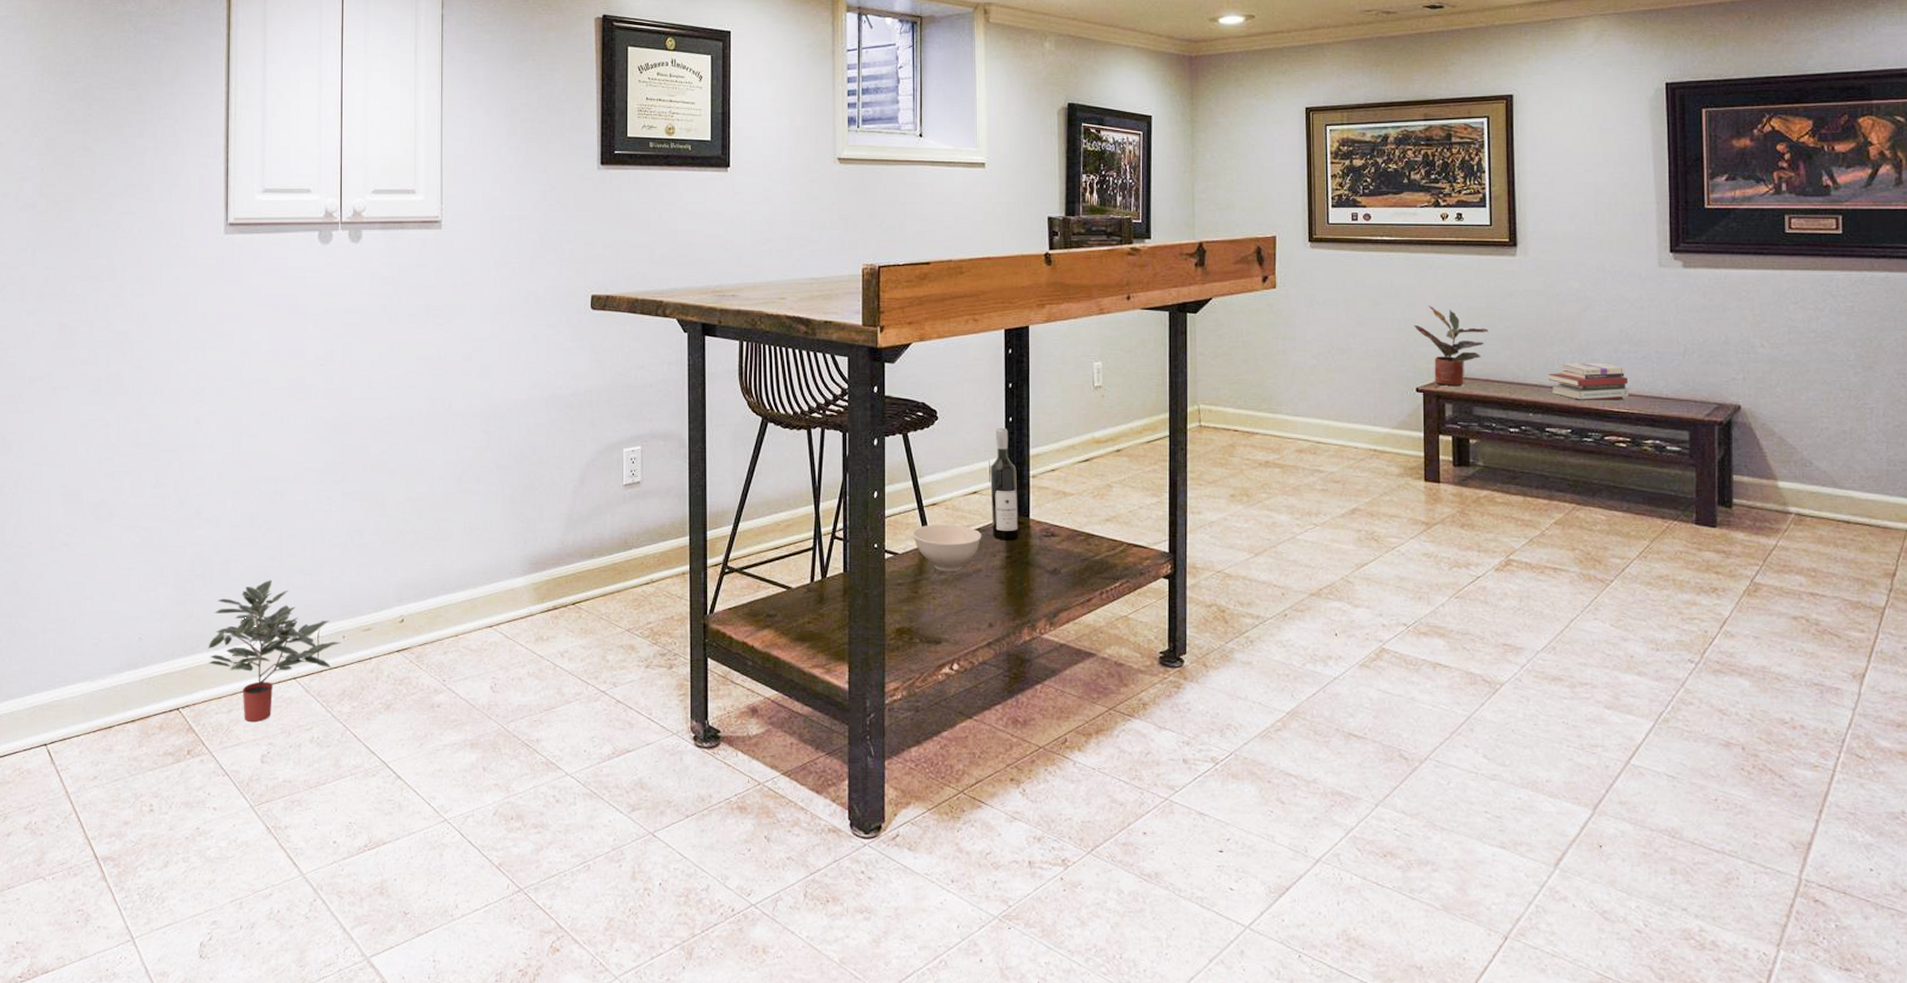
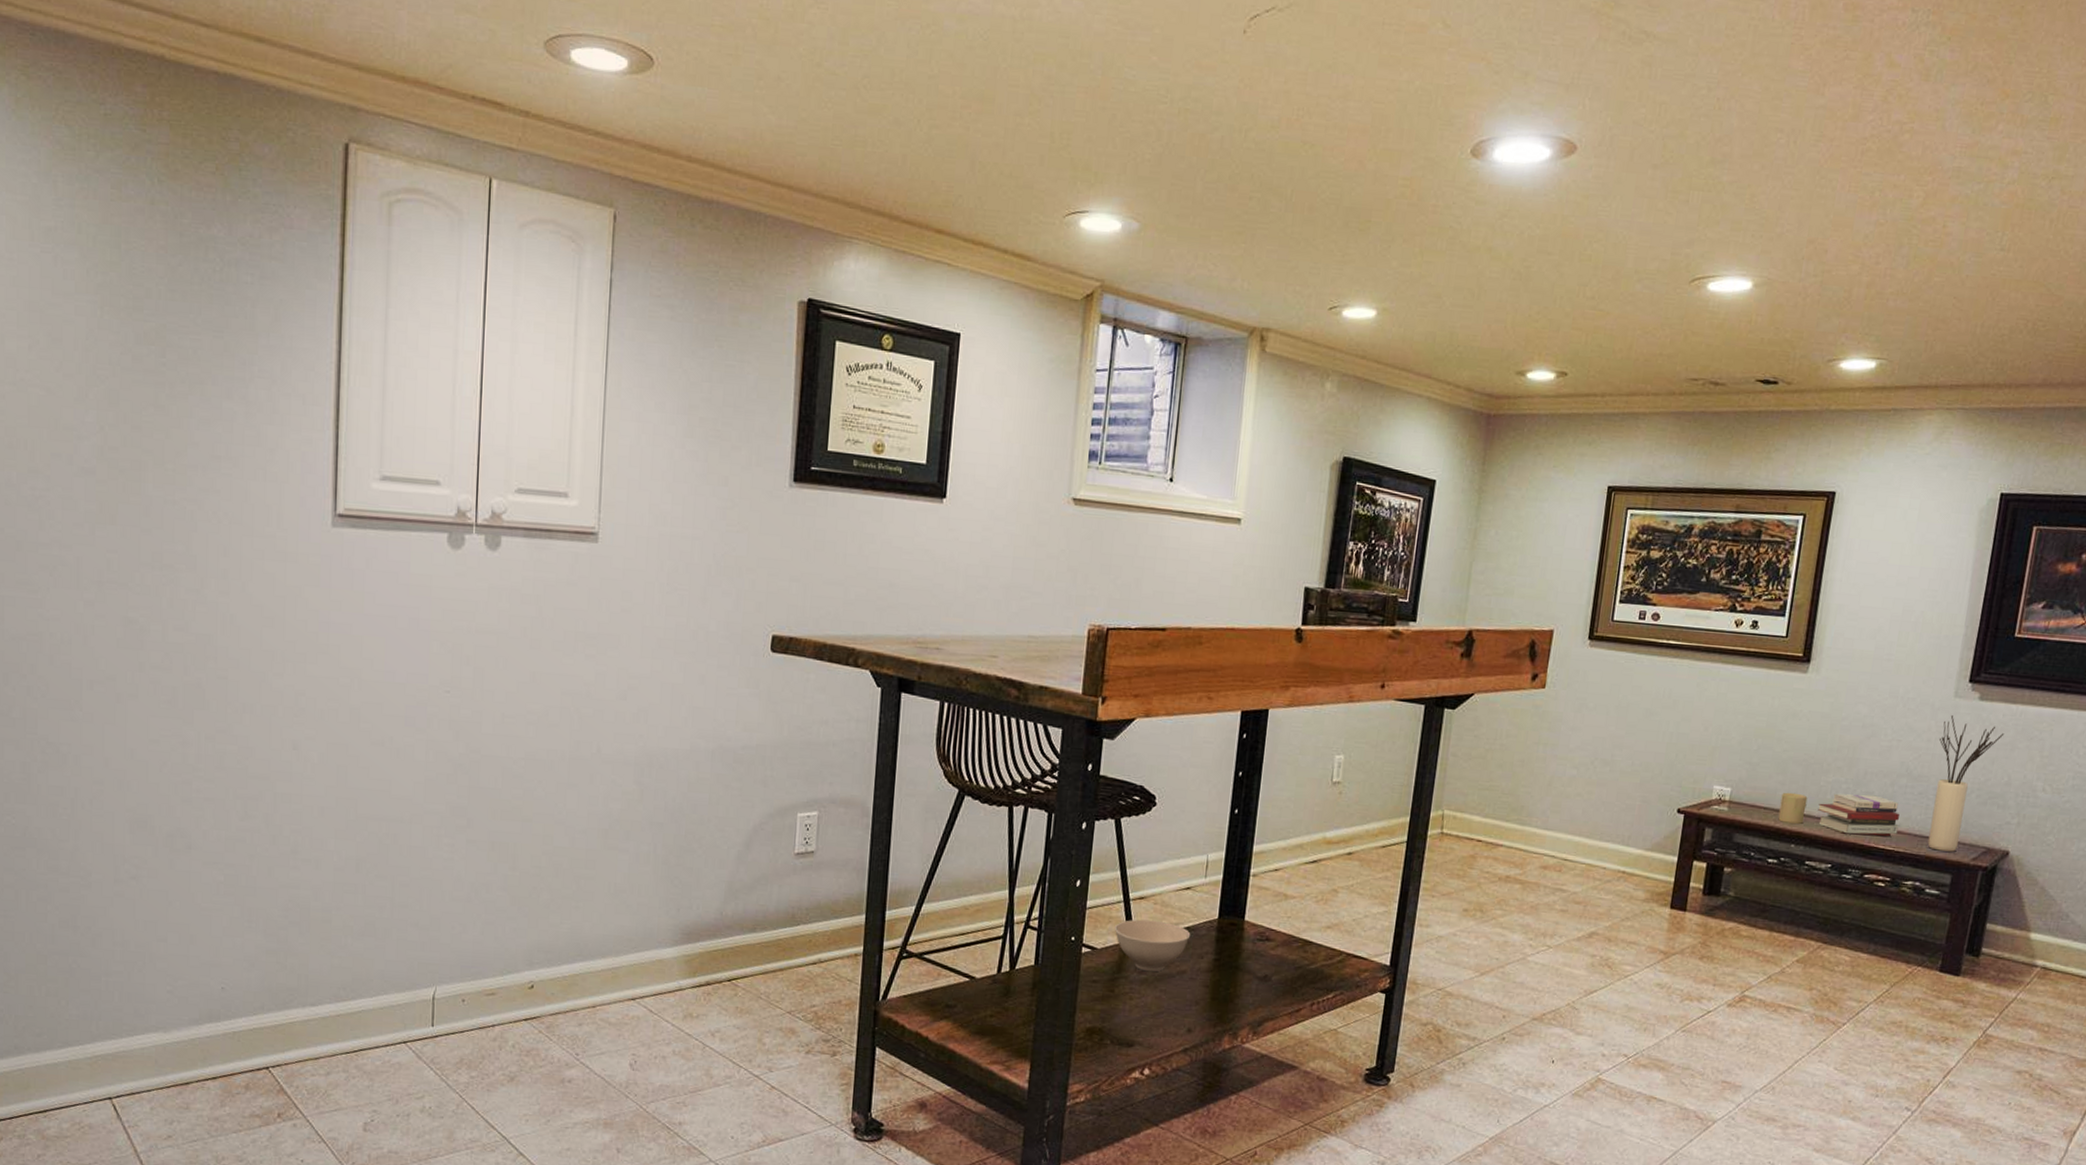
potted plant: present [208,580,341,722] -> none [304,933,460,1087]
bottle: present [990,427,1019,541] -> none [1202,819,1237,943]
potted plant: present [1413,305,1489,386] -> none [1686,719,1764,810]
candle: none [1512,365,1537,395] -> present [1778,792,1808,825]
vase: none [1652,284,1714,410] -> present [1927,715,2005,852]

